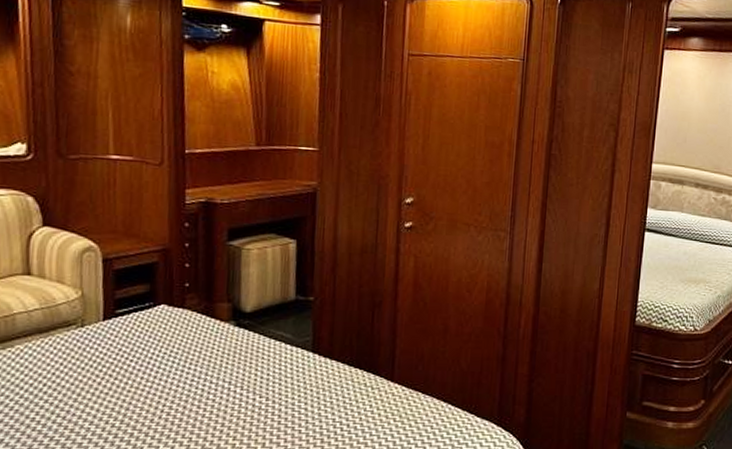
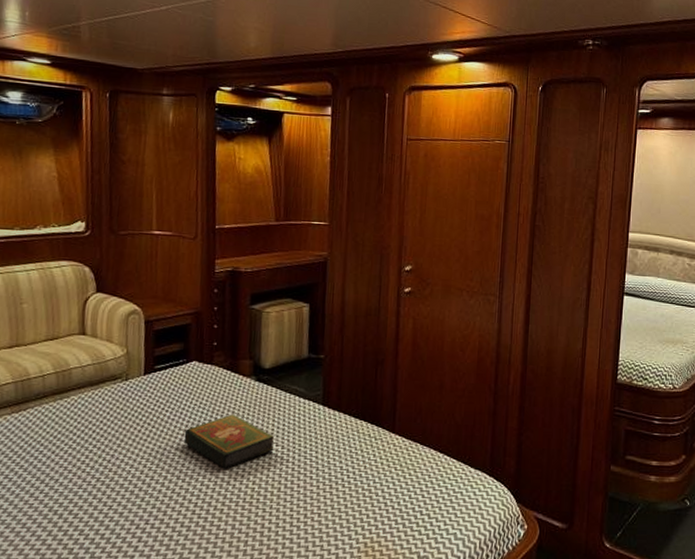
book: none [152,363,257,424] -> present [183,414,274,469]

